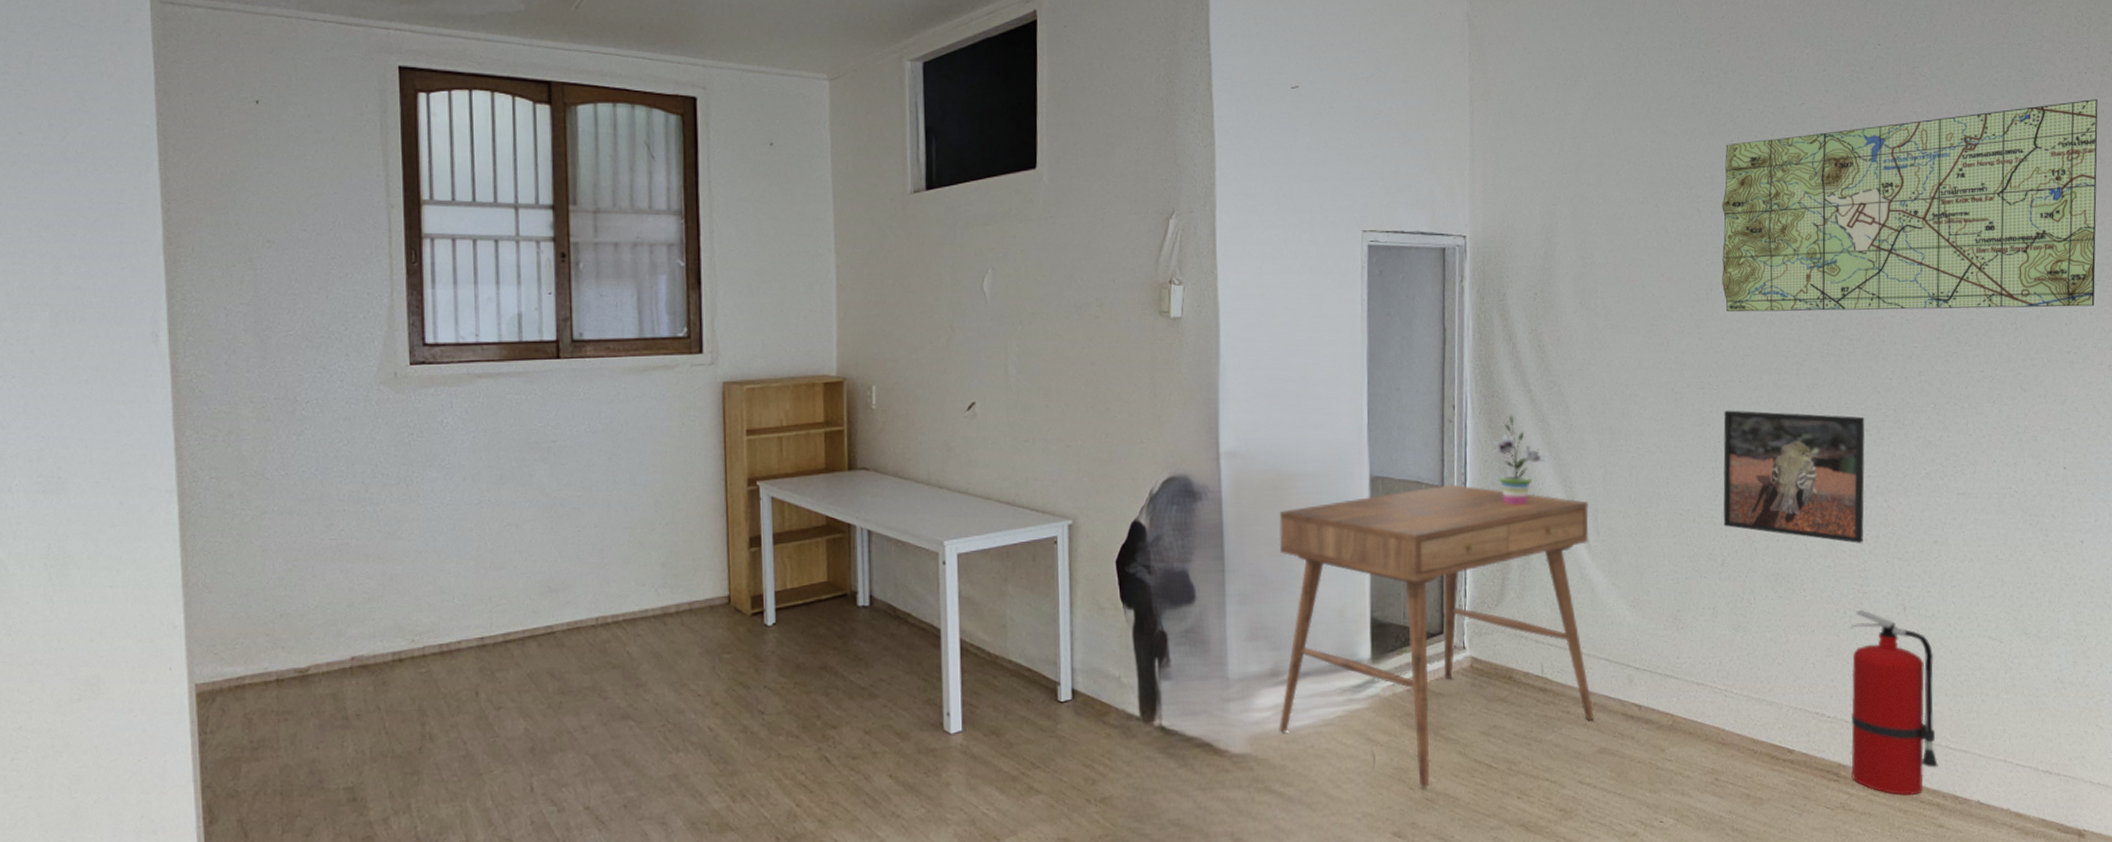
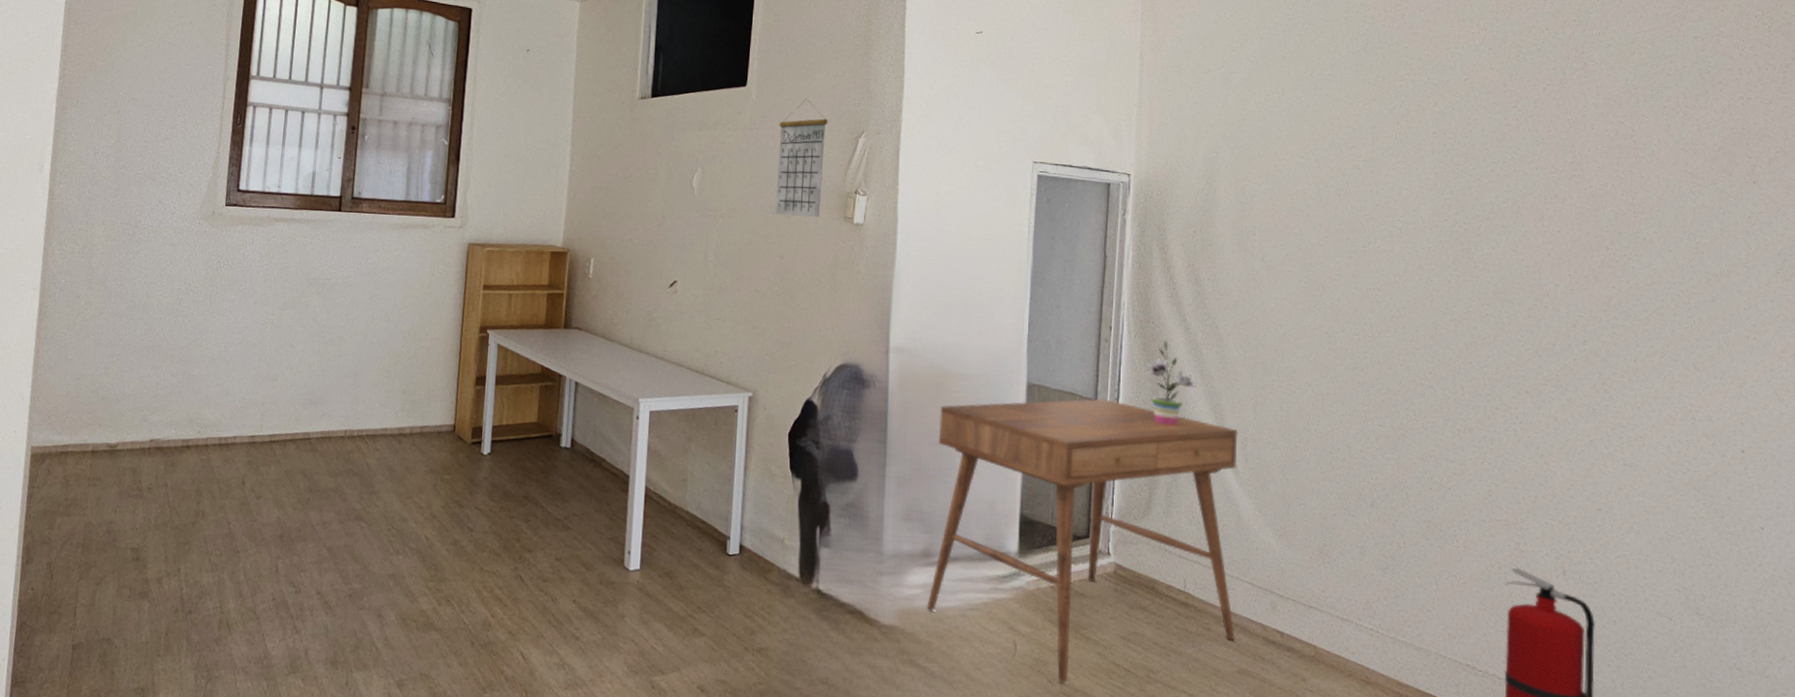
calendar: none [1077,177,1133,315] -> present [775,98,828,217]
map: present [1722,99,2098,312] -> none [1380,94,1780,294]
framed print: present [1723,410,1865,543] -> none [1374,358,1525,502]

